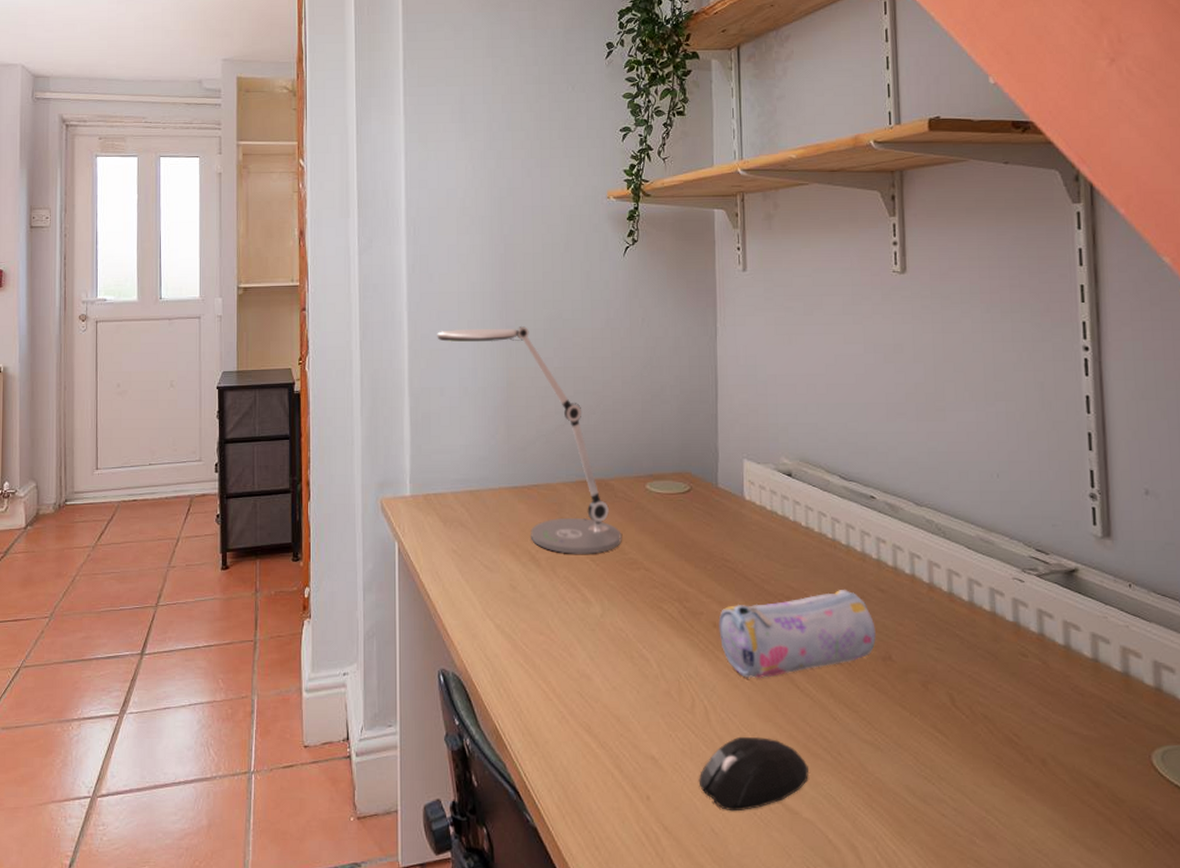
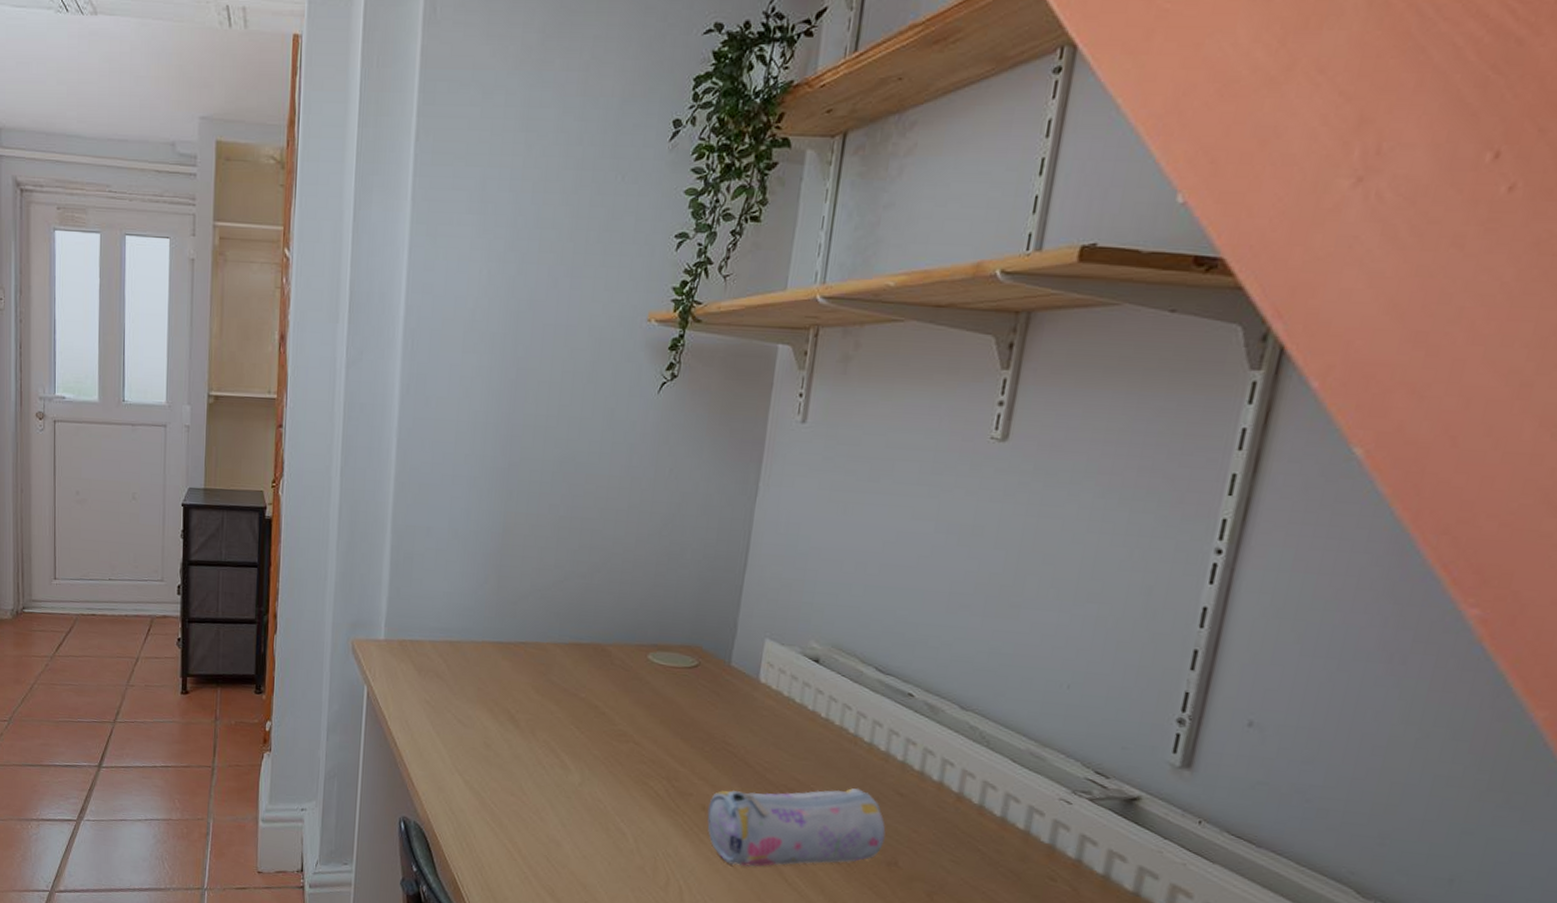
desk lamp: present [437,326,622,554] -> none [428,462,613,722]

